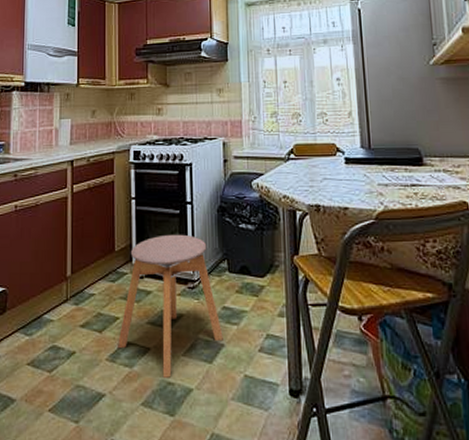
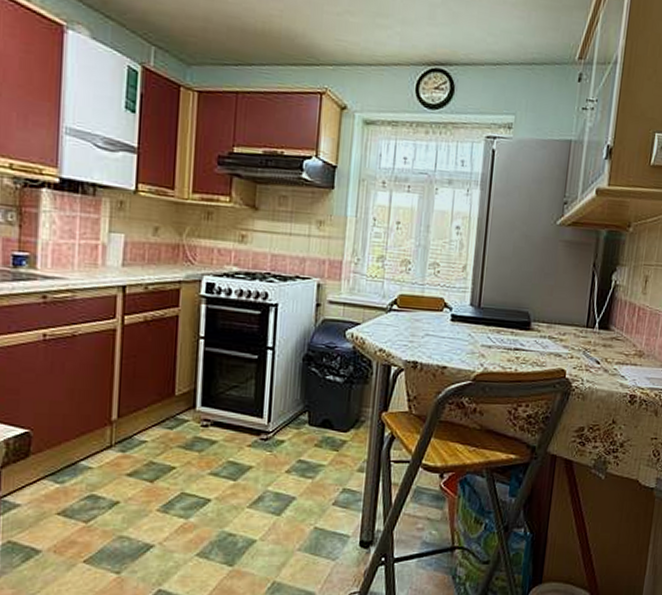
stool: present [116,234,223,378] -> none [170,381,296,529]

